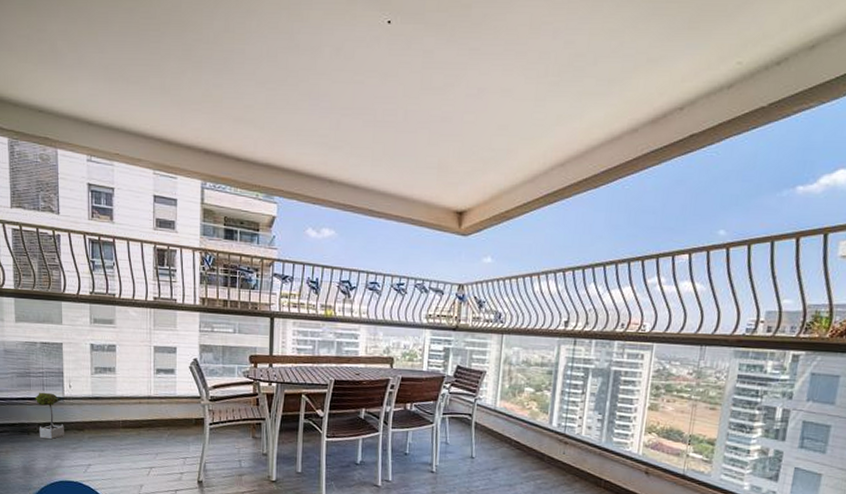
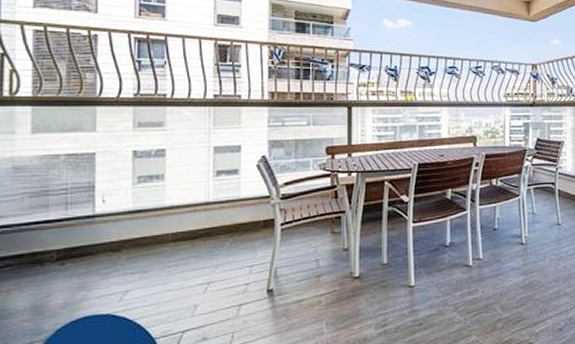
potted tree: present [35,392,64,440] -> none [53,211,93,268]

